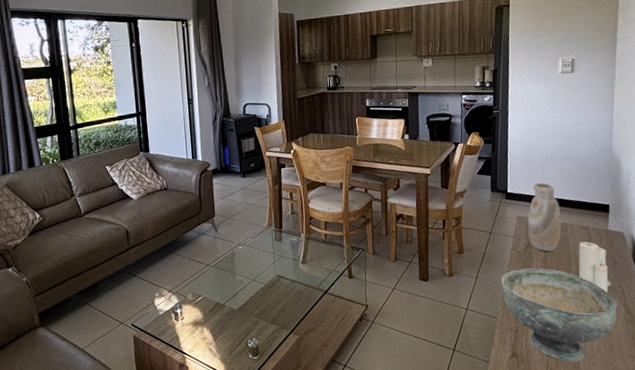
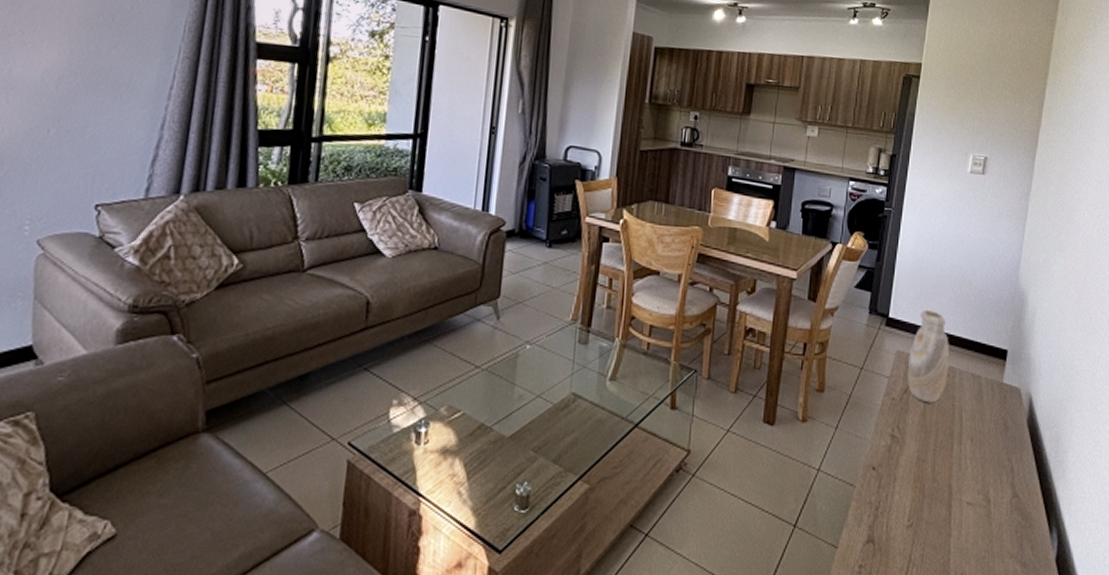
decorative bowl: present [501,268,617,362] -> none [866,422,1003,556]
candle: present [578,240,612,292] -> none [962,394,1000,466]

